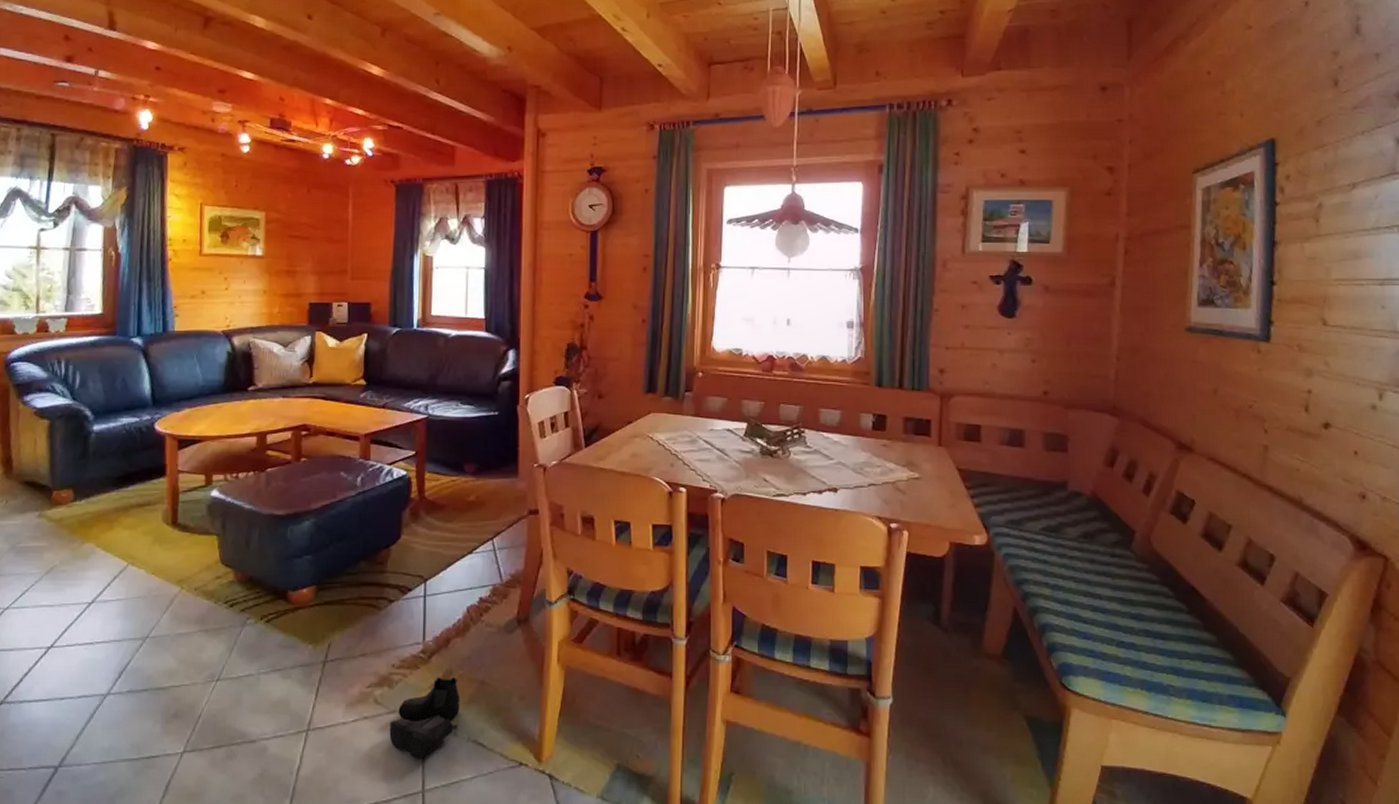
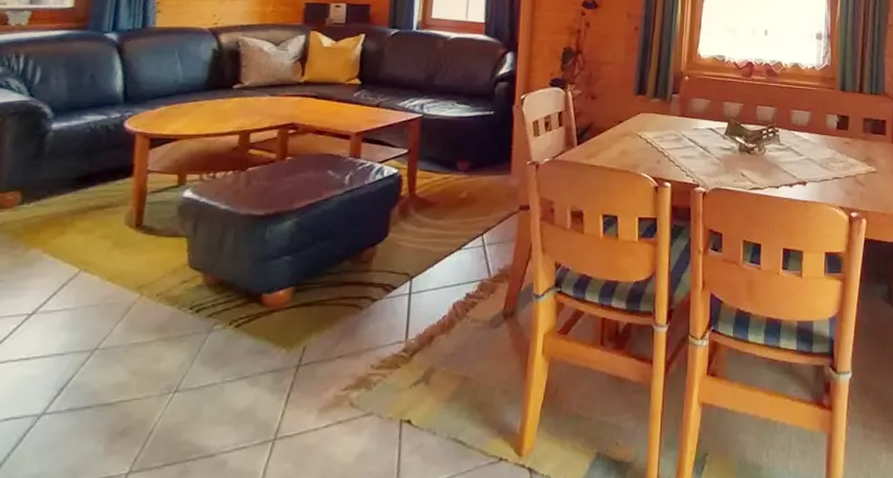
boots: present [389,676,460,759] -> none [364,373,442,462]

